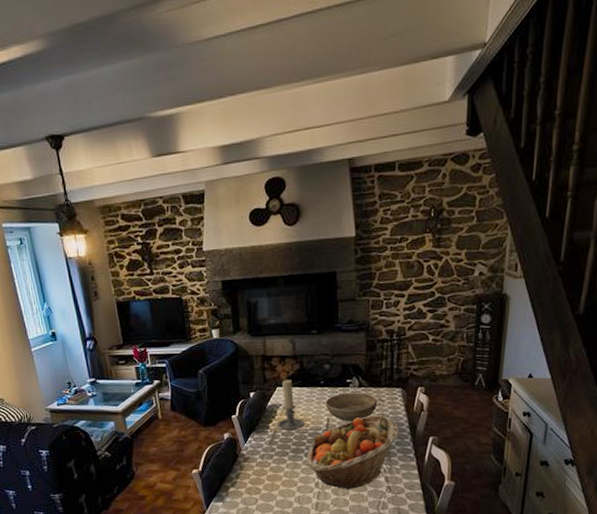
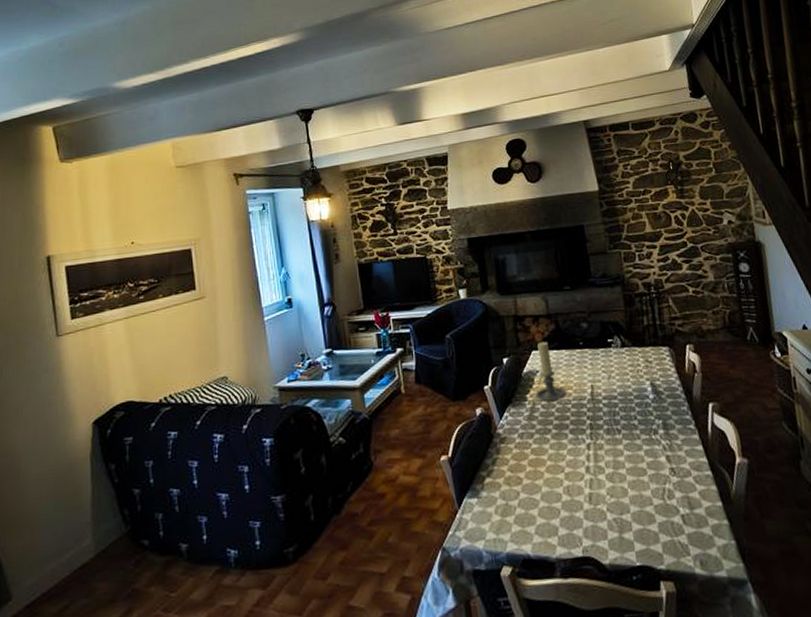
fruit basket: present [307,414,400,490] -> none [572,378,675,475]
bowl: present [325,392,378,422] -> none [587,353,645,389]

